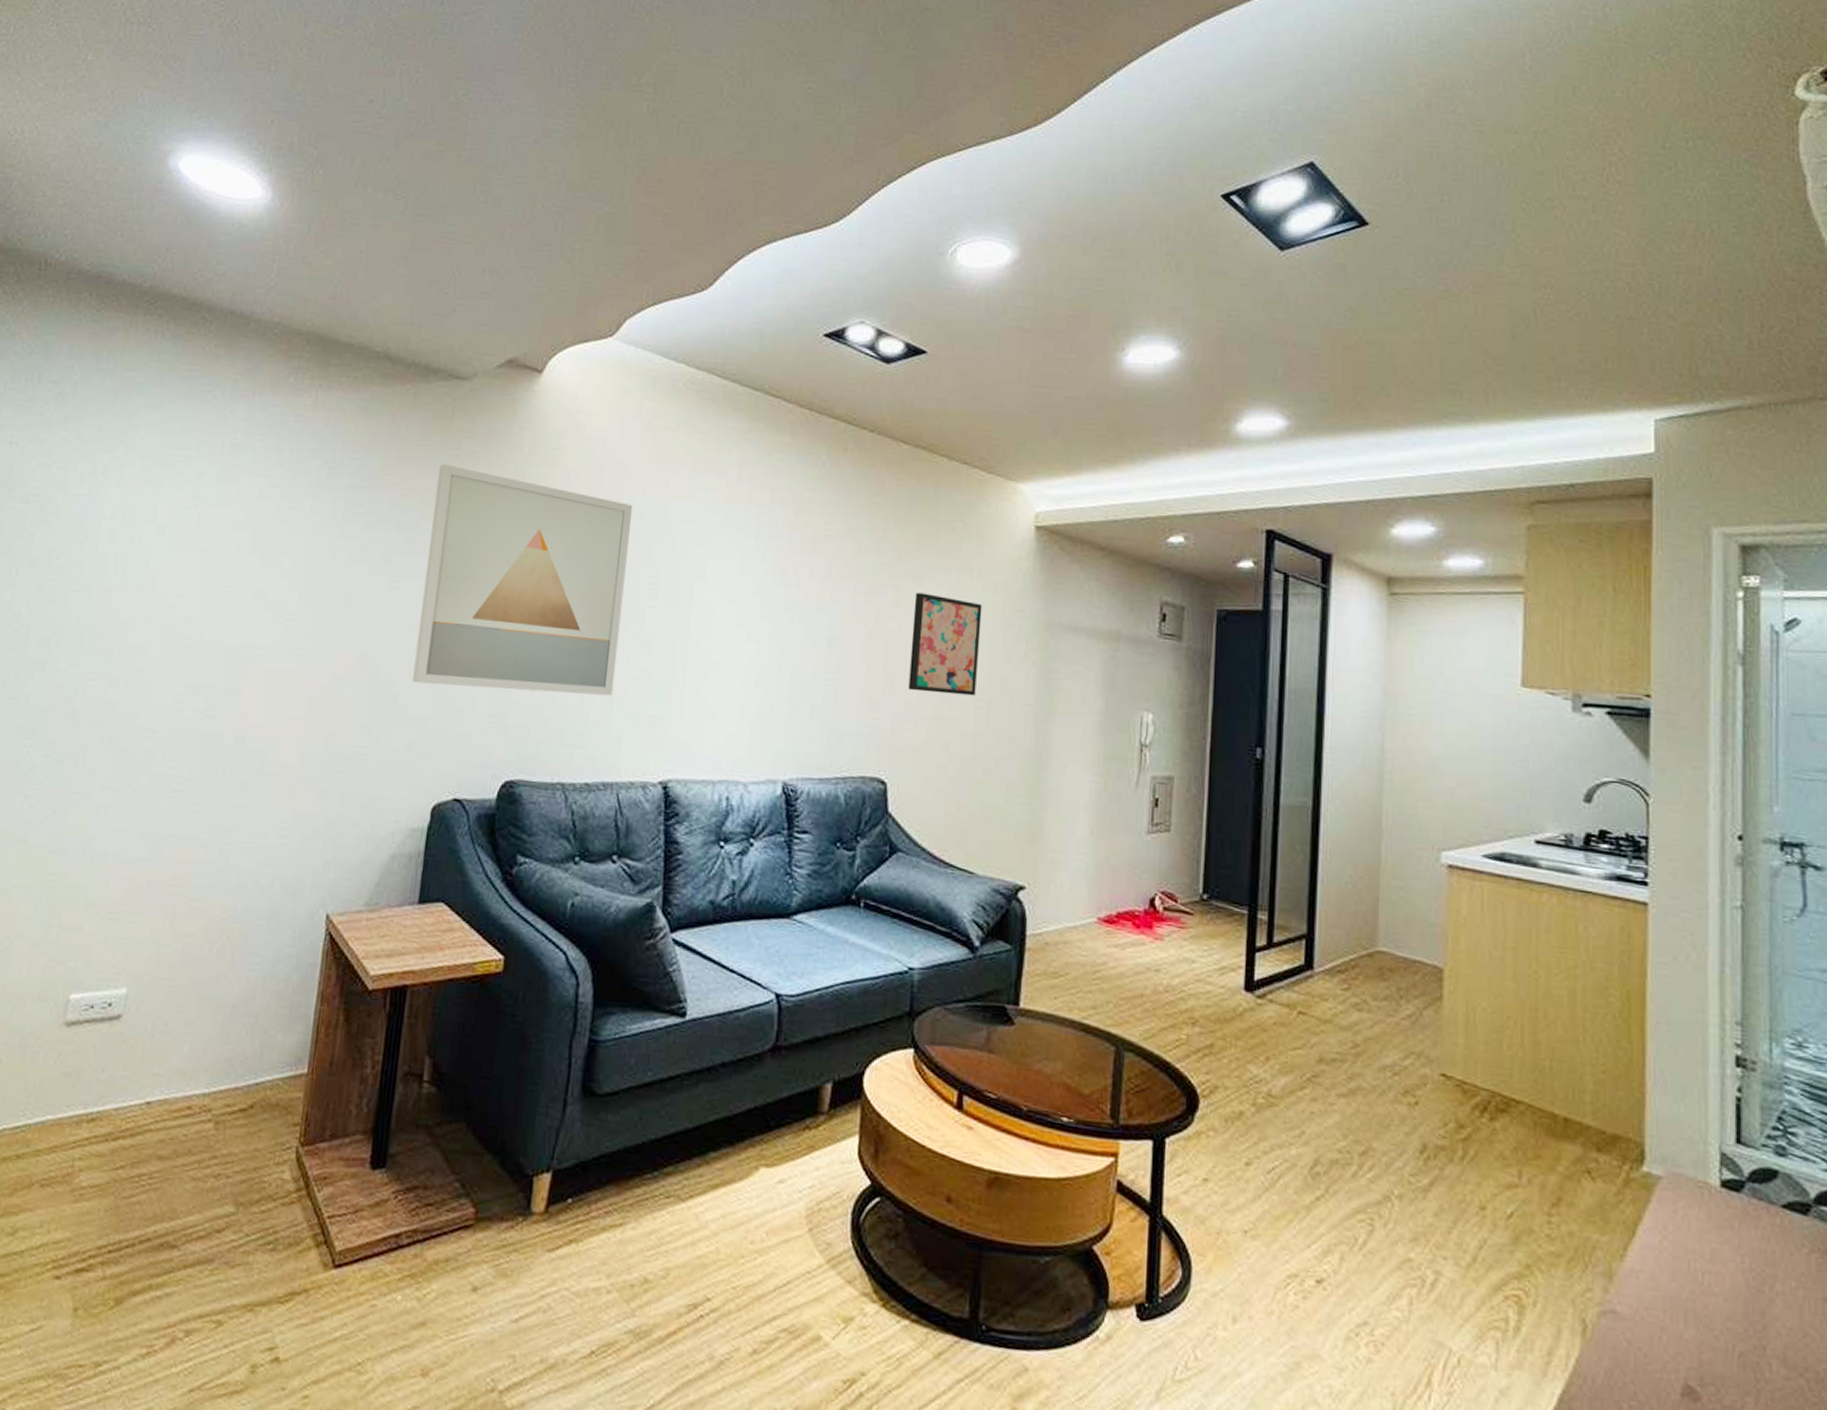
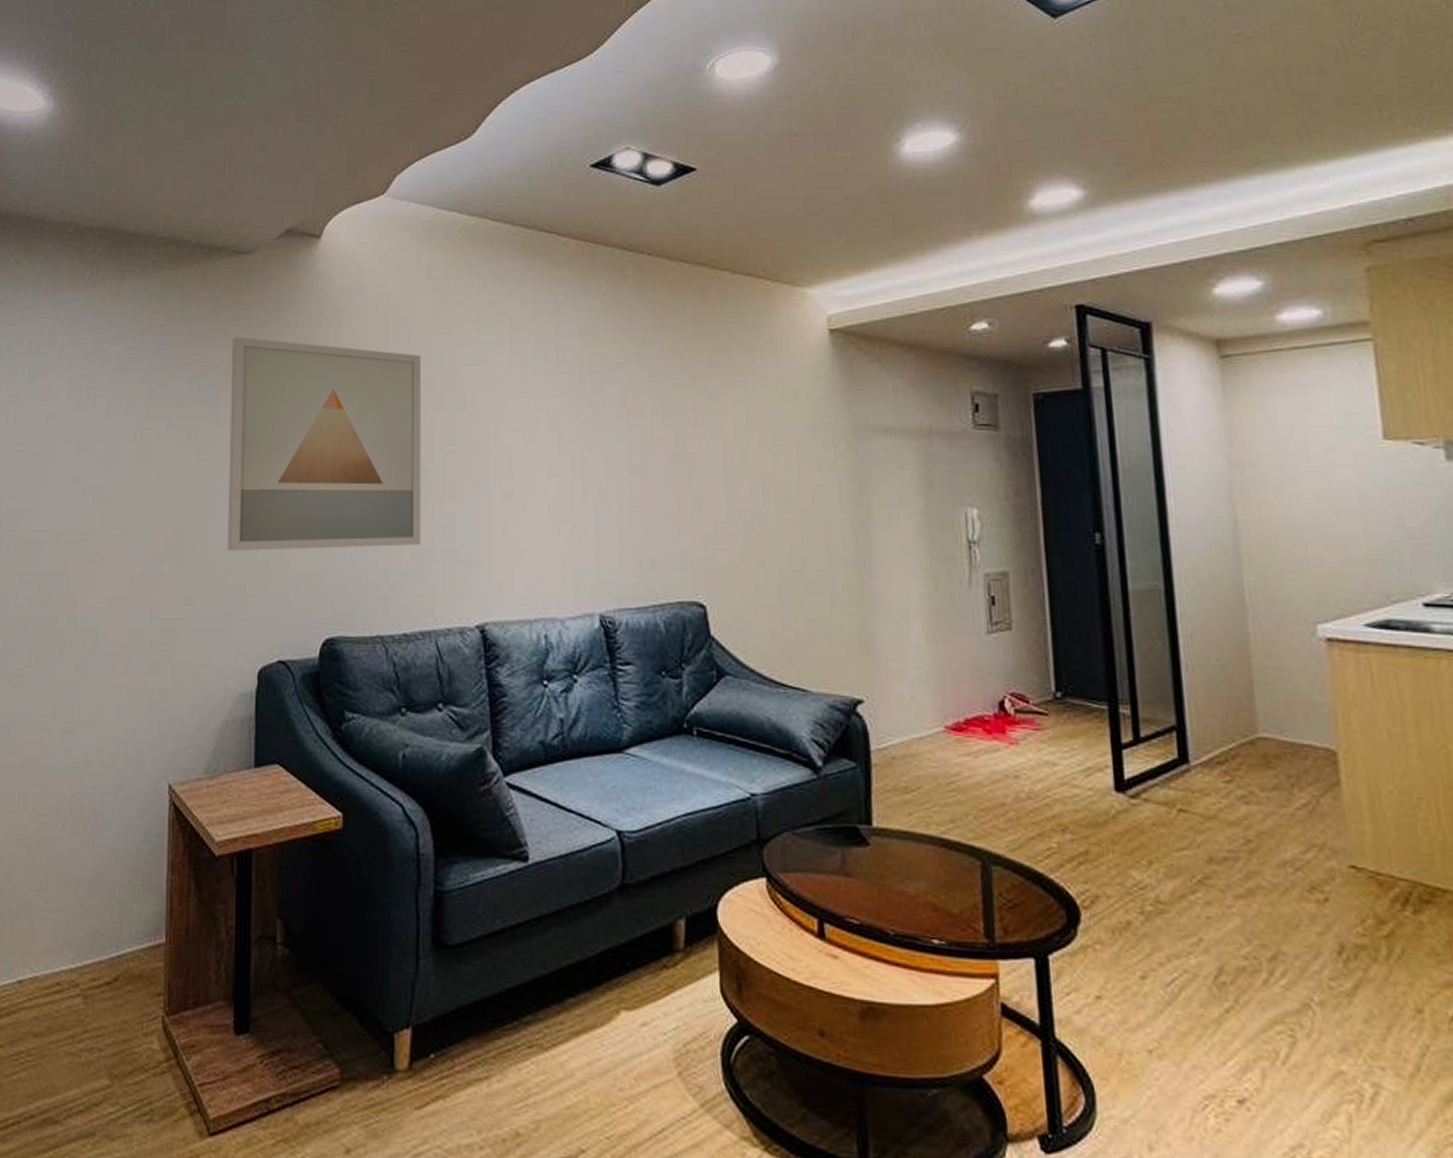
wall art: present [908,592,982,696] -> none [712,410,787,510]

